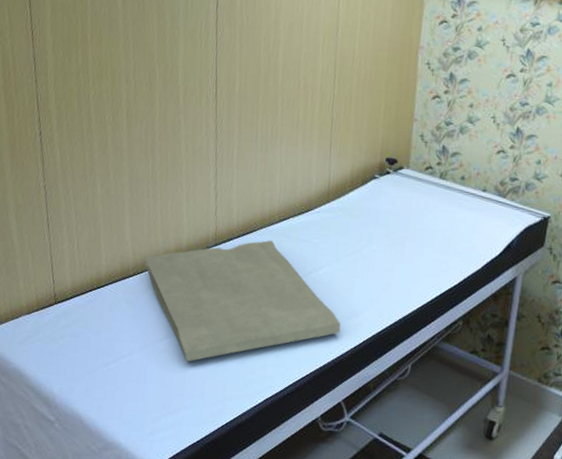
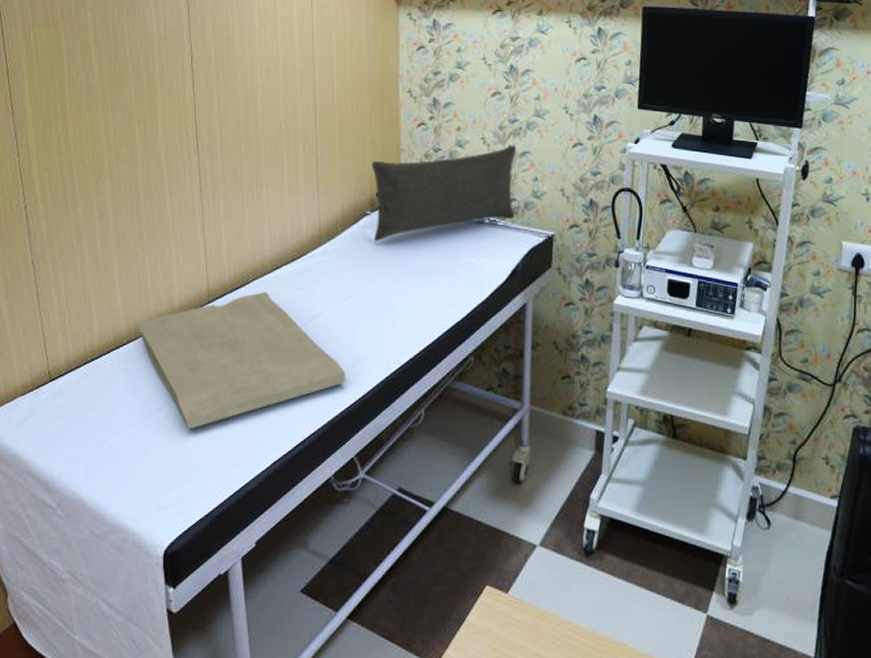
pillow: none [380,127,525,205] -> present [371,145,517,242]

